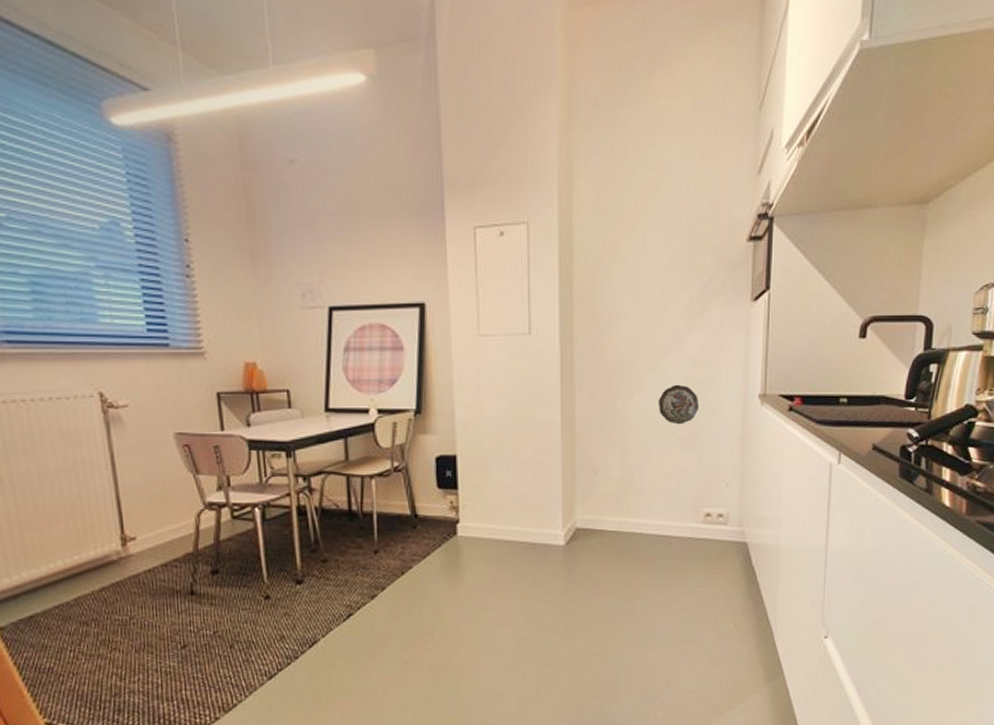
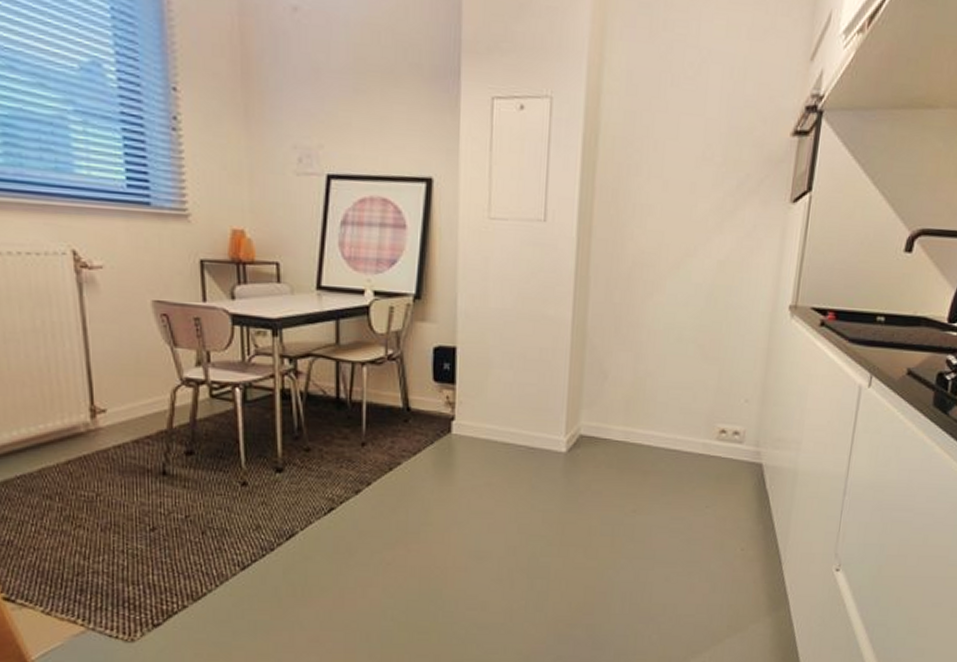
decorative plate: present [659,384,700,425] -> none [679,288,724,332]

